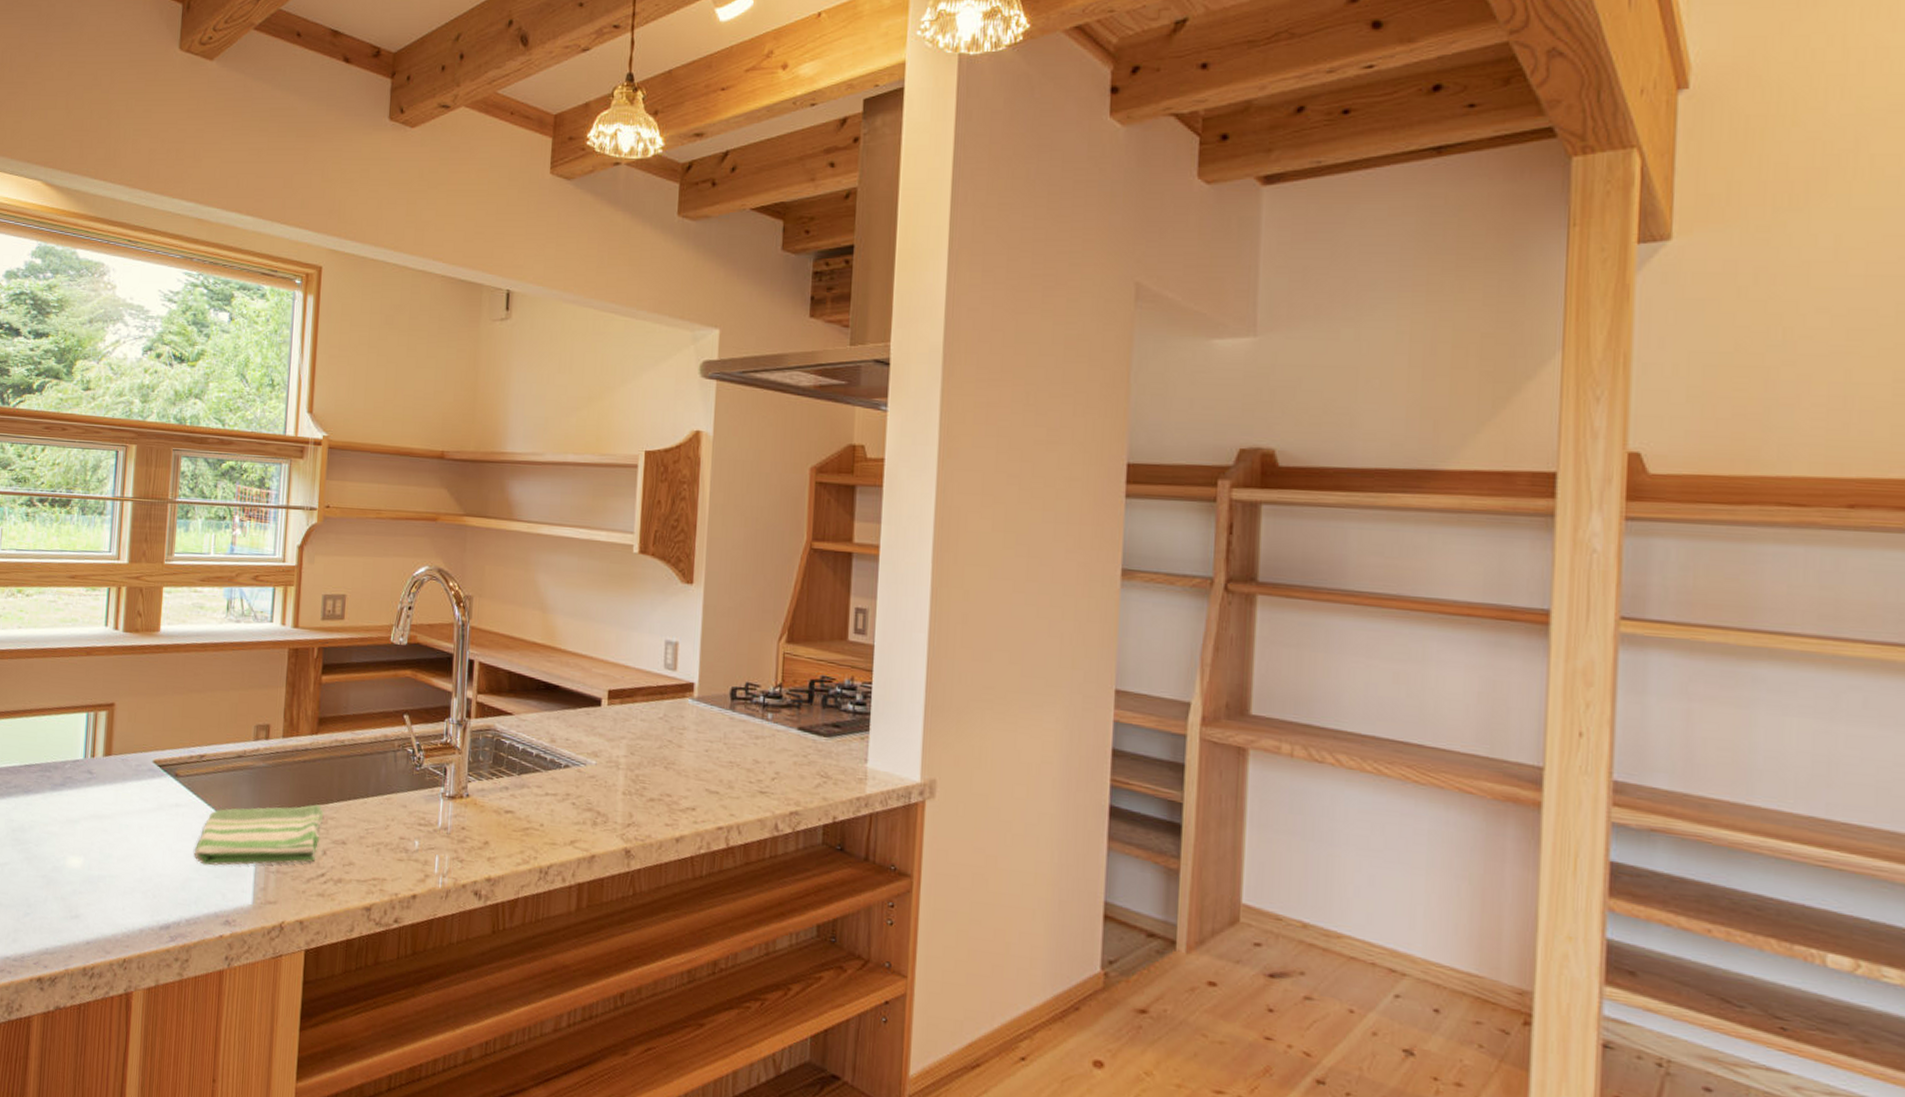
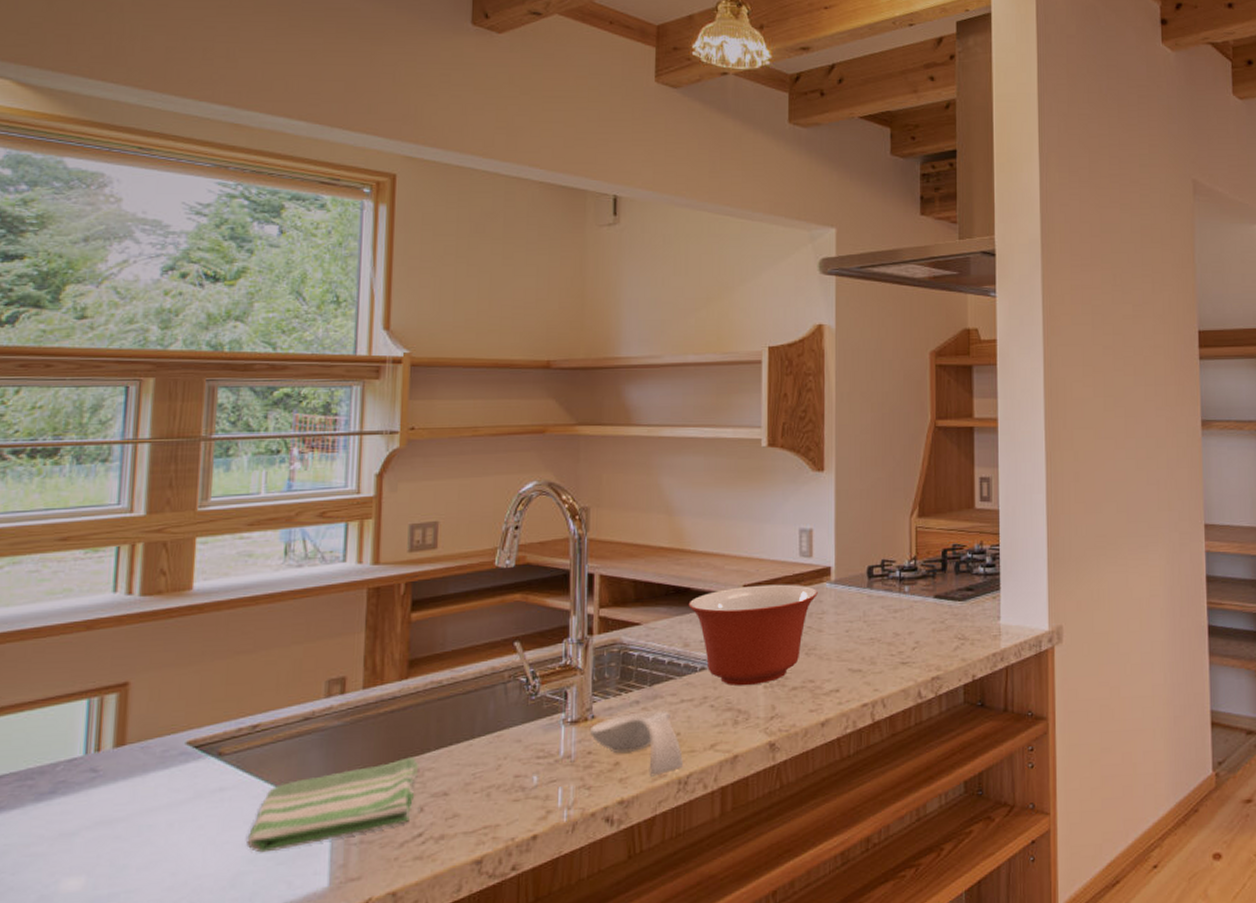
spoon rest: none [464,797,545,862] -> present [589,710,683,777]
mixing bowl: none [557,691,680,791] -> present [688,584,818,686]

